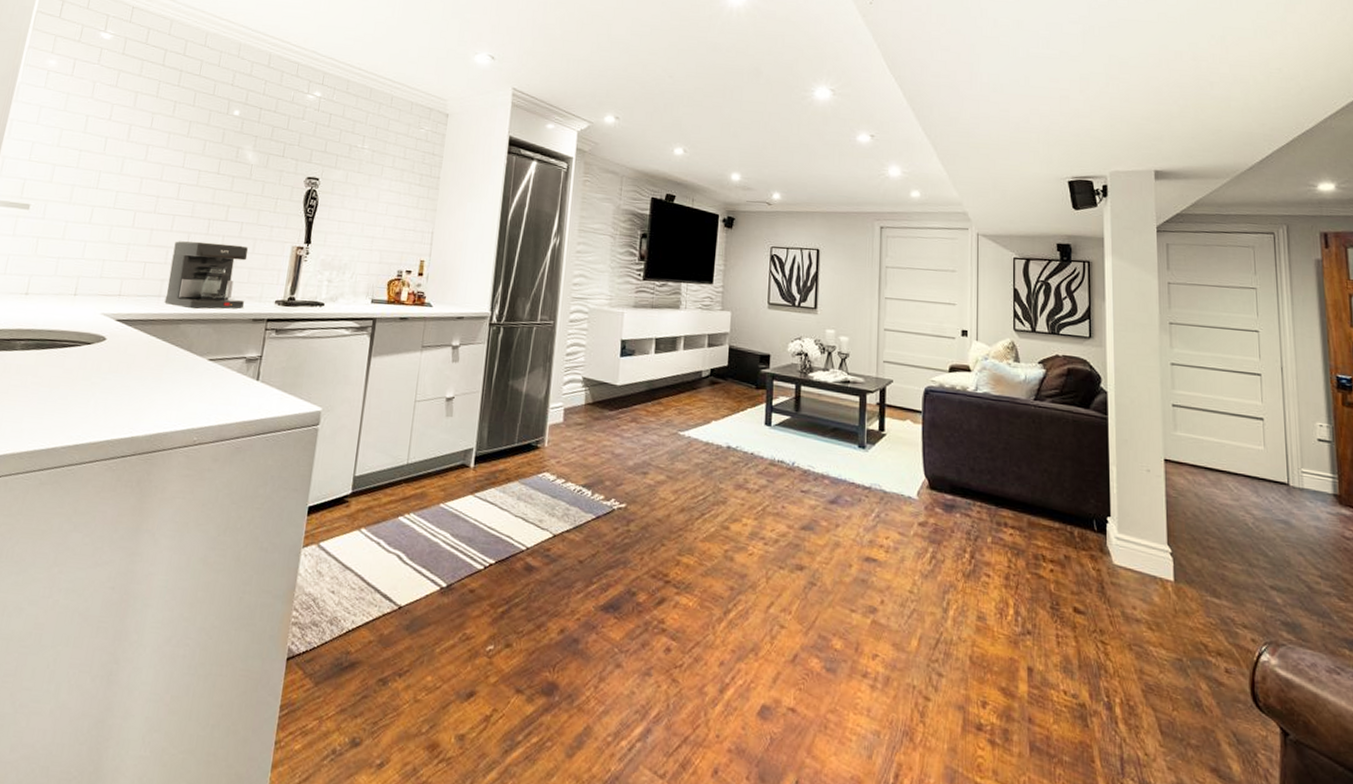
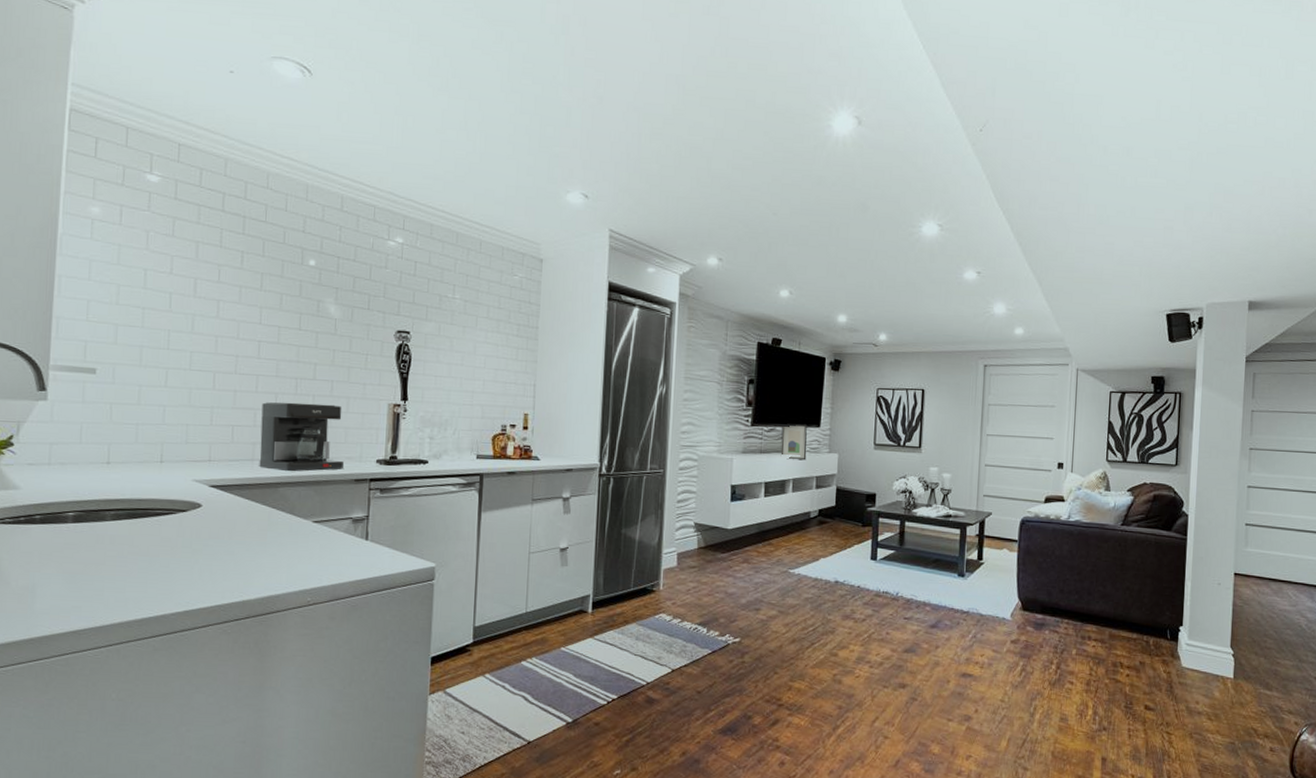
picture frame: none [672,279,700,318] -> present [780,423,807,461]

